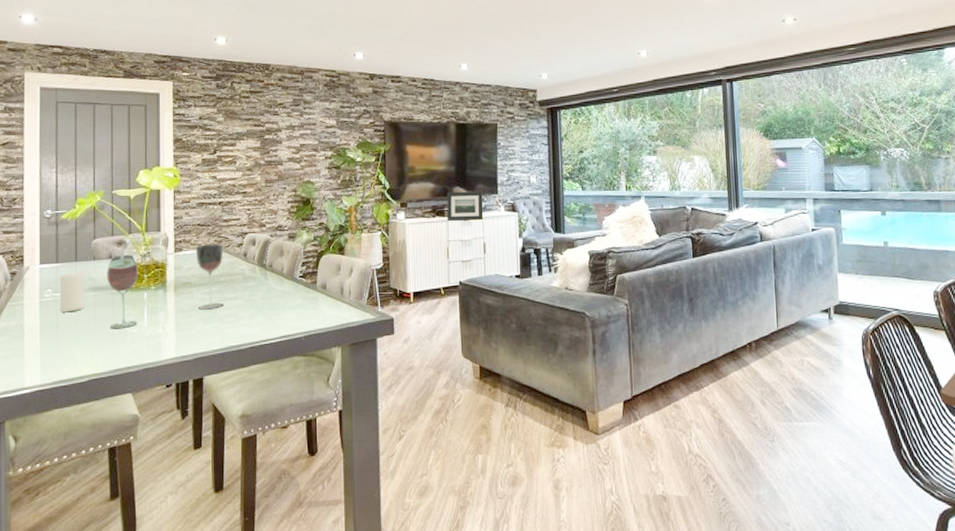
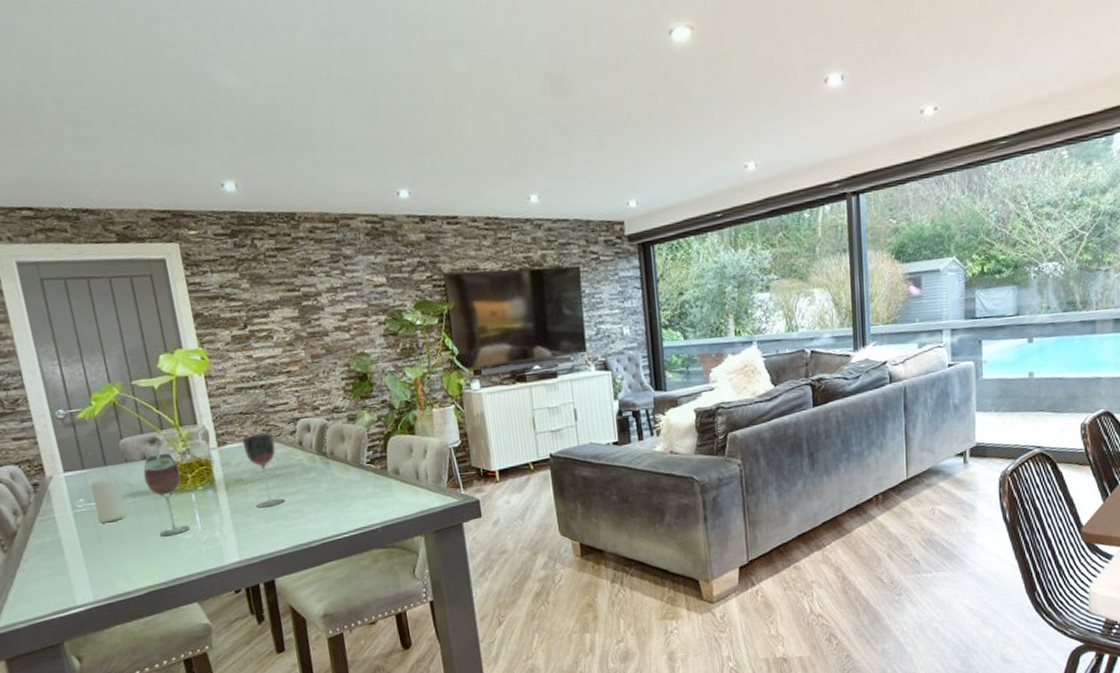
picture frame: present [447,190,484,222] -> none [526,349,572,388]

